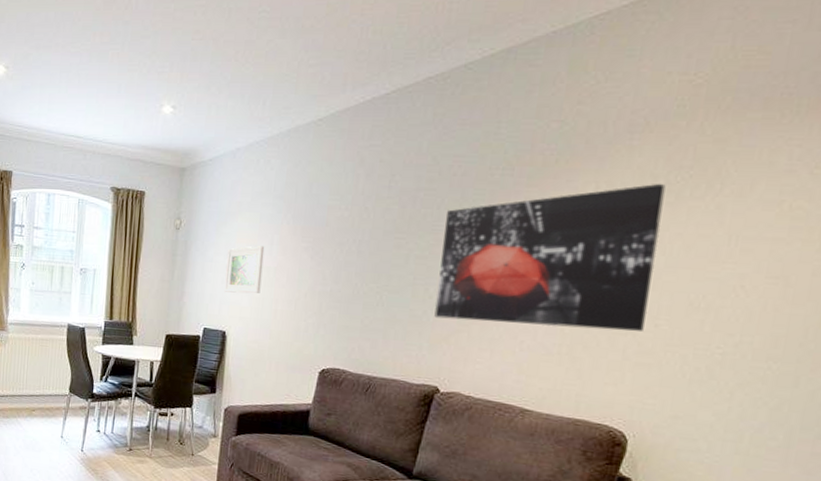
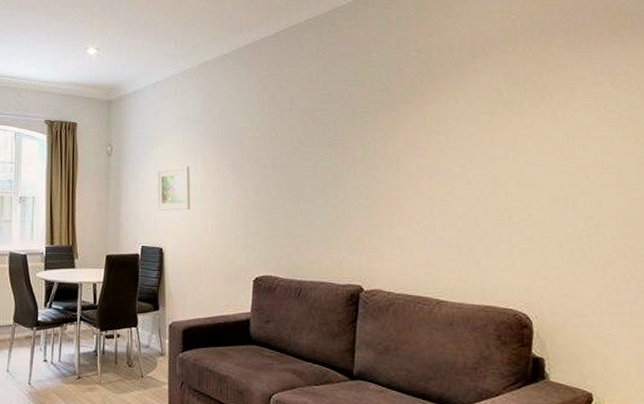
wall art: present [434,183,666,331] -> none [342,96,521,222]

